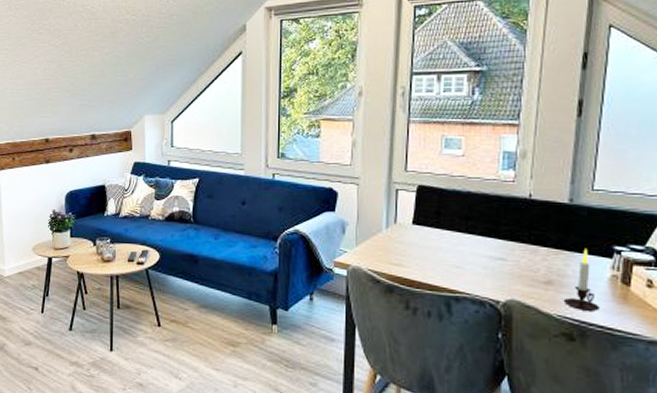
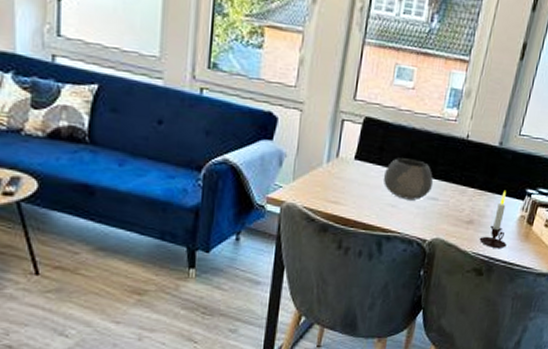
bowl: none [443,221,499,261] -> present [383,158,434,201]

